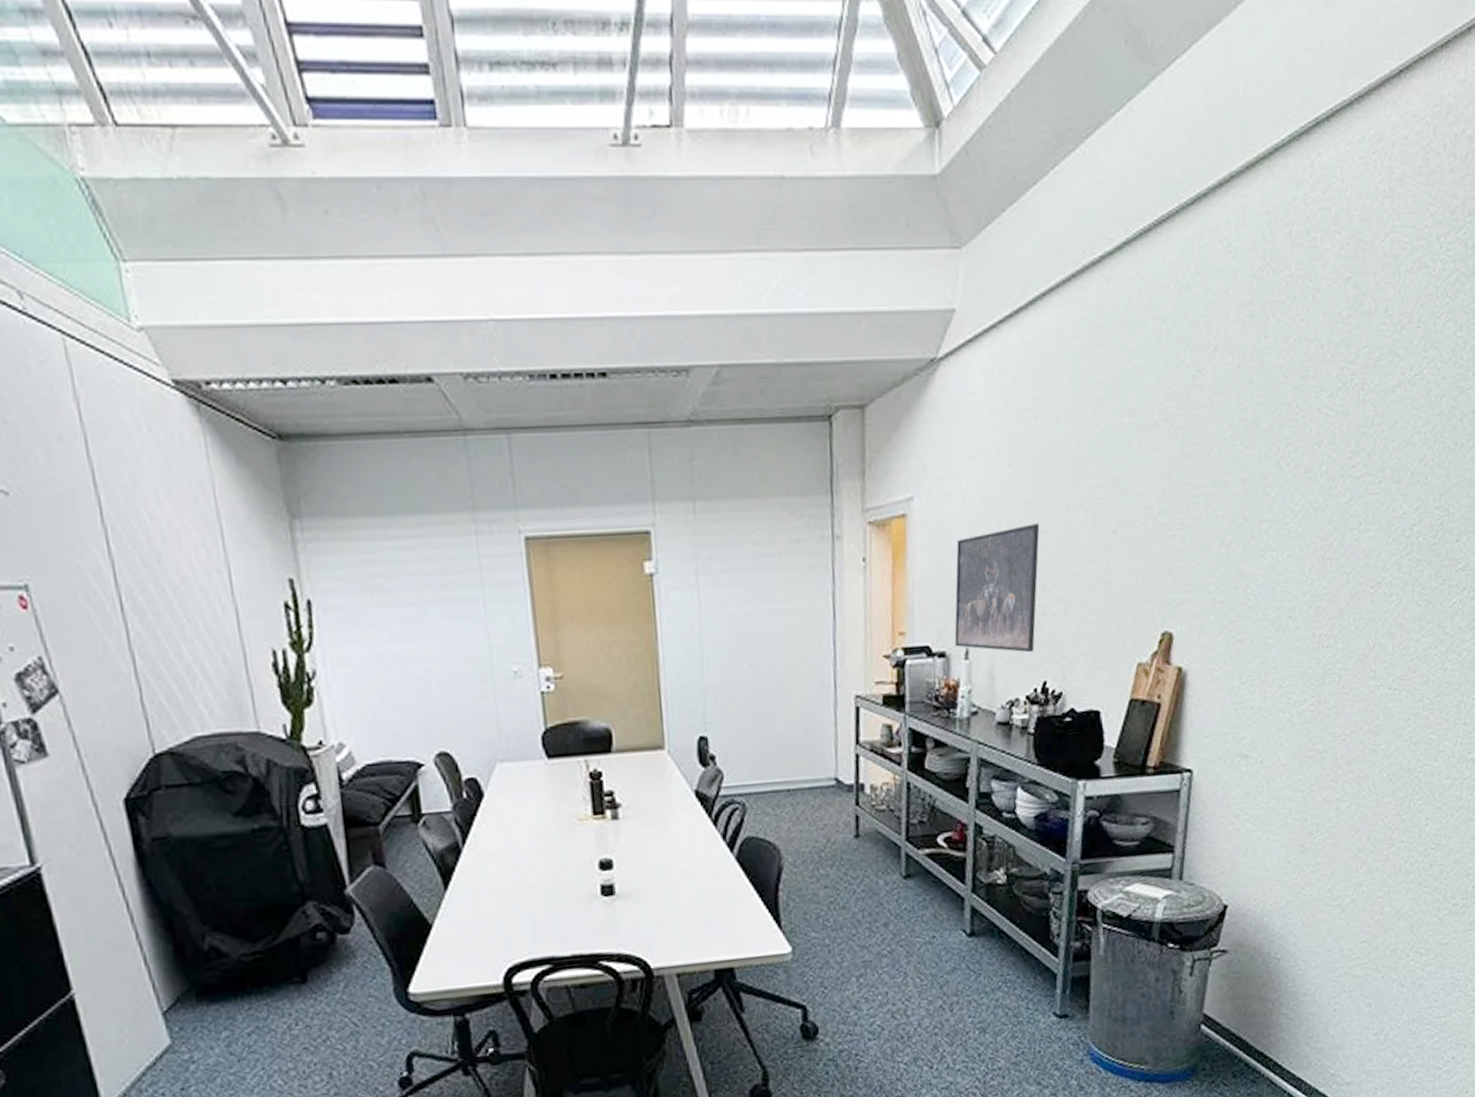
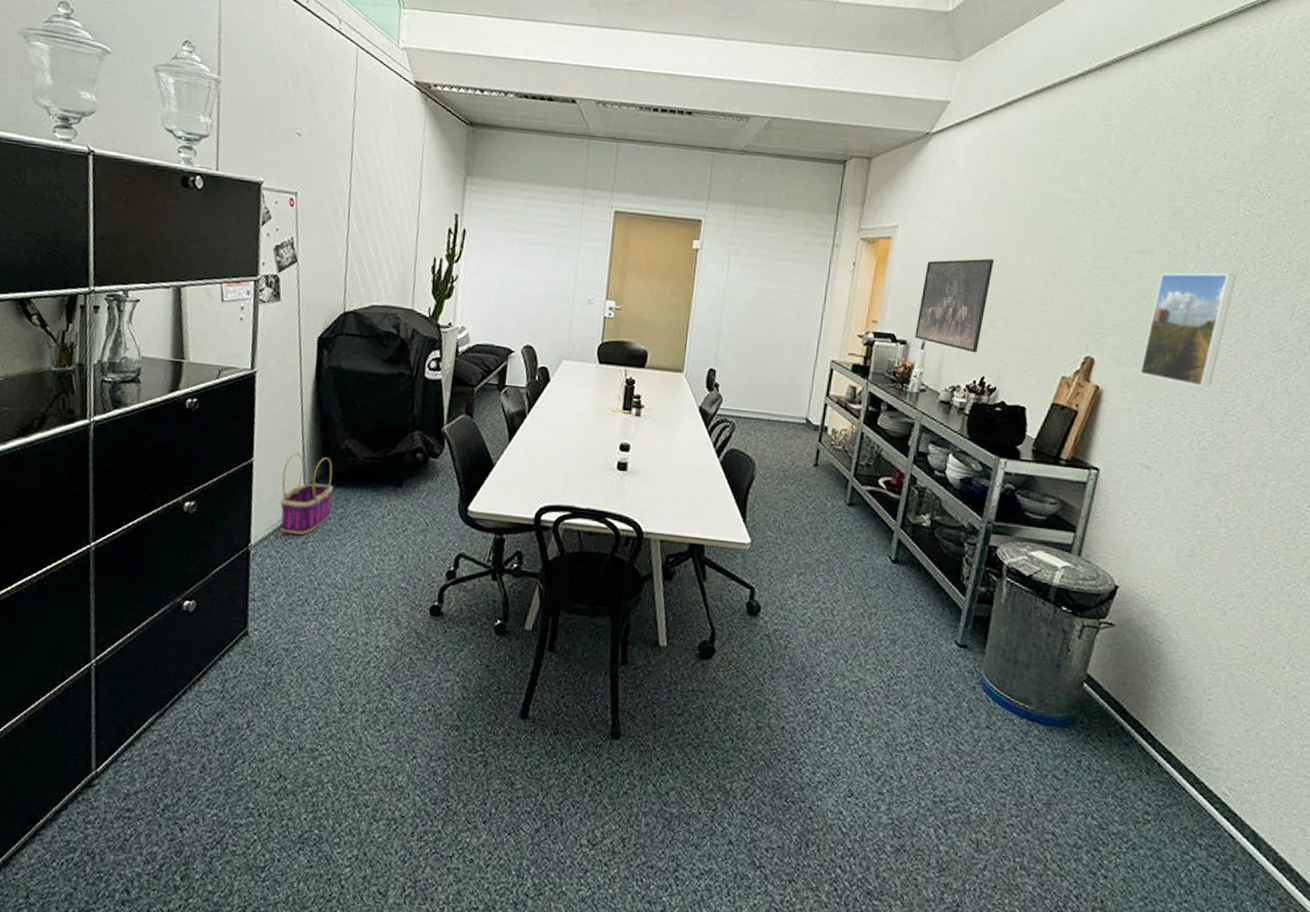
basket: none [123,966,213,1082] -> present [280,453,333,535]
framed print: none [1226,494,1324,647] -> present [1139,272,1236,388]

